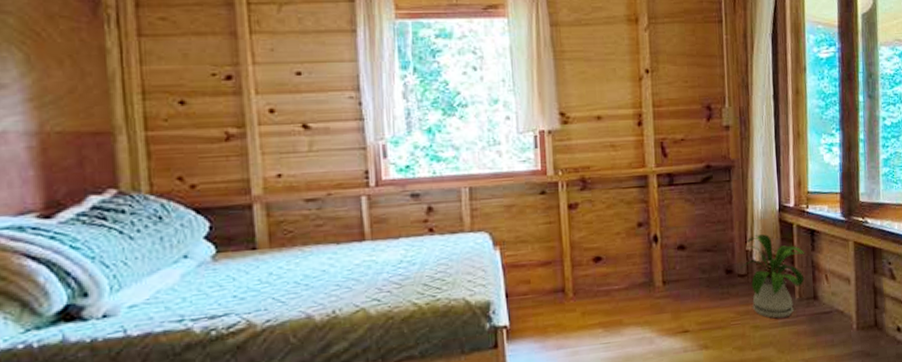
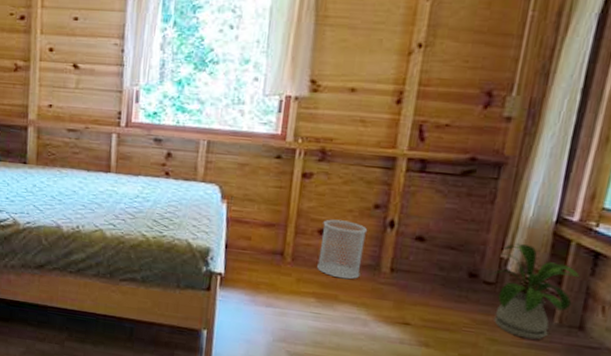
wastebasket: none [596,243,638,303] -> present [317,219,368,280]

